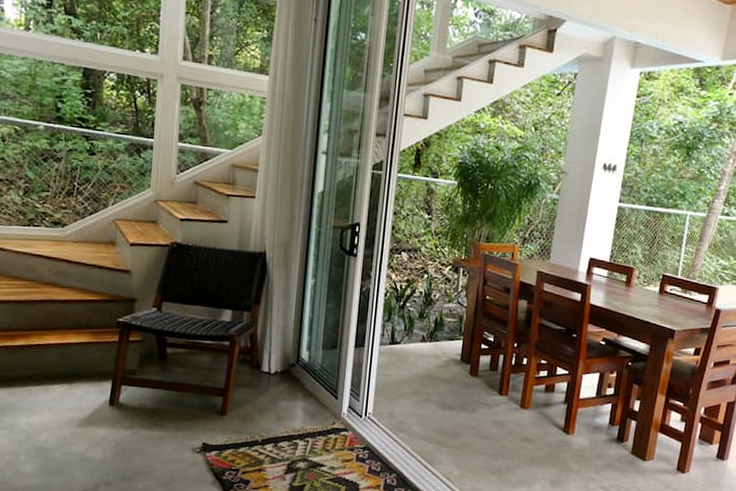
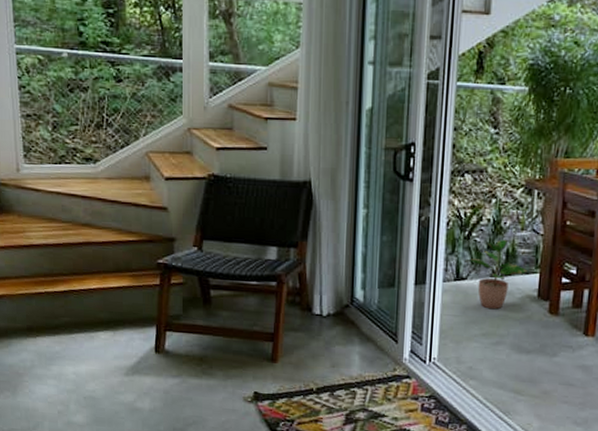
potted plant: none [397,309,453,371] -> present [463,239,528,310]

